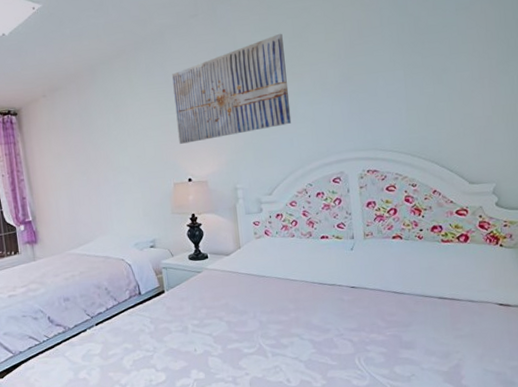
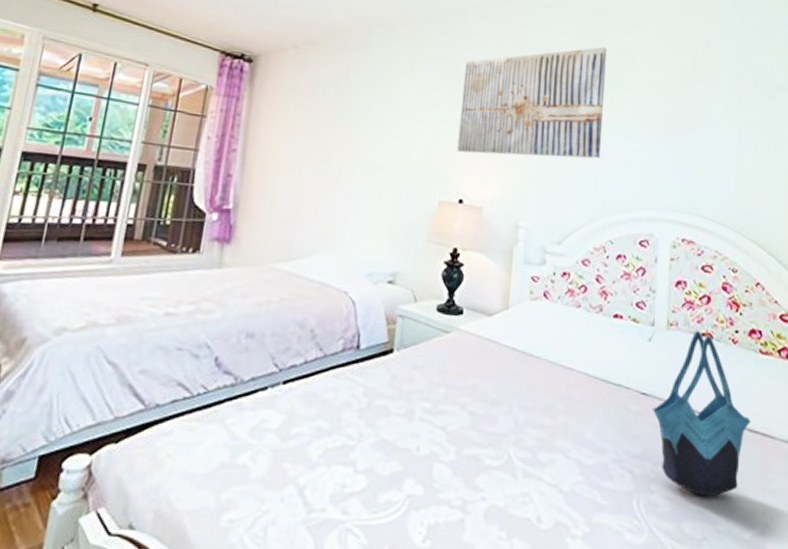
tote bag: none [360,235,440,348] -> present [652,330,751,497]

